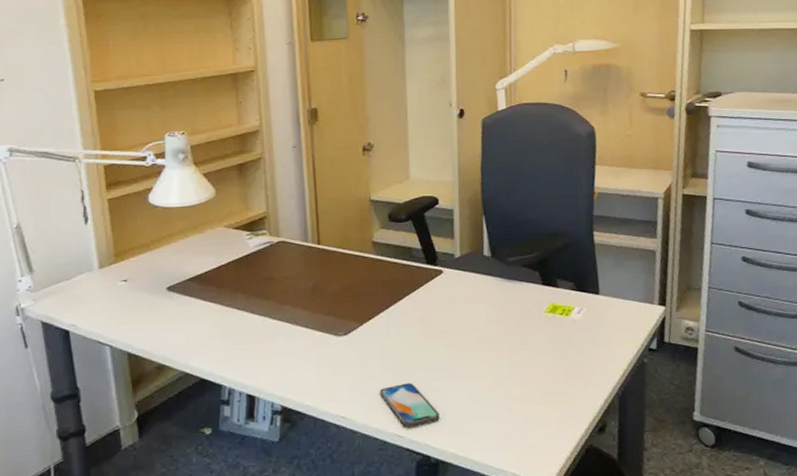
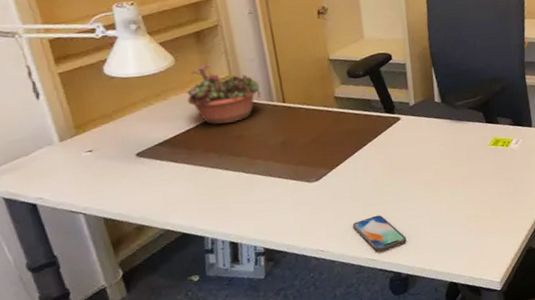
succulent planter: none [223,198,297,262] -> present [187,64,262,125]

